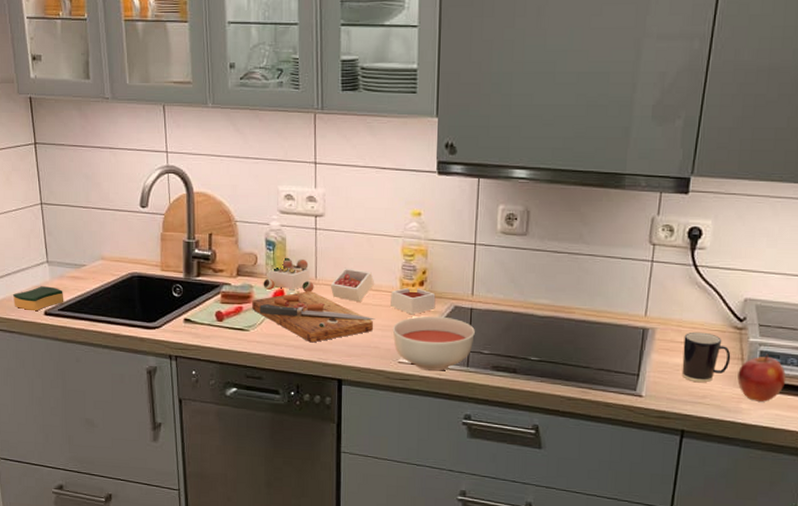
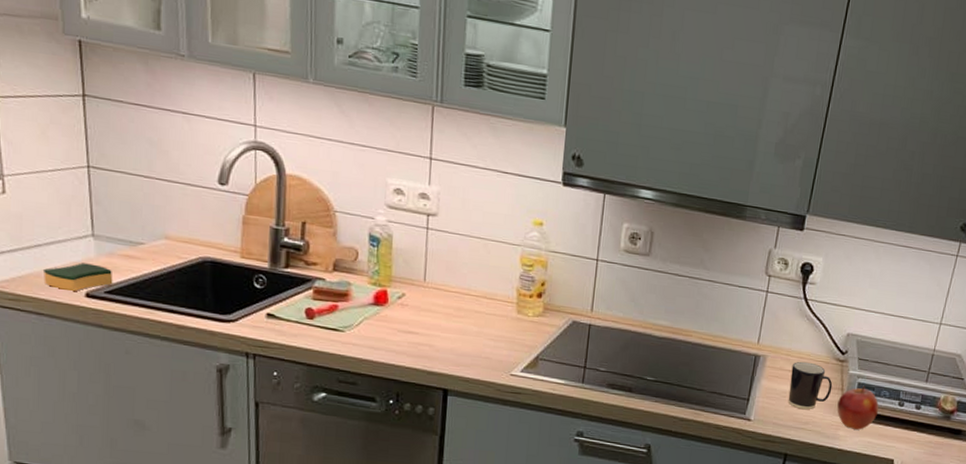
cutting board: present [252,257,436,343] -> none [349,255,554,349]
bowl: present [392,316,475,372] -> none [506,329,592,387]

